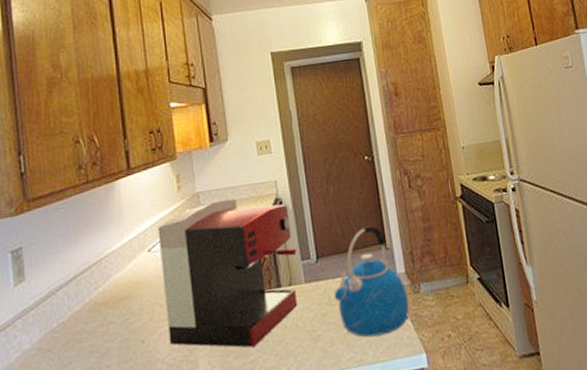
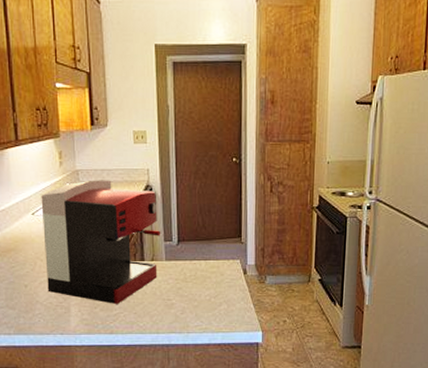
kettle: present [334,226,409,338] -> none [189,221,253,312]

